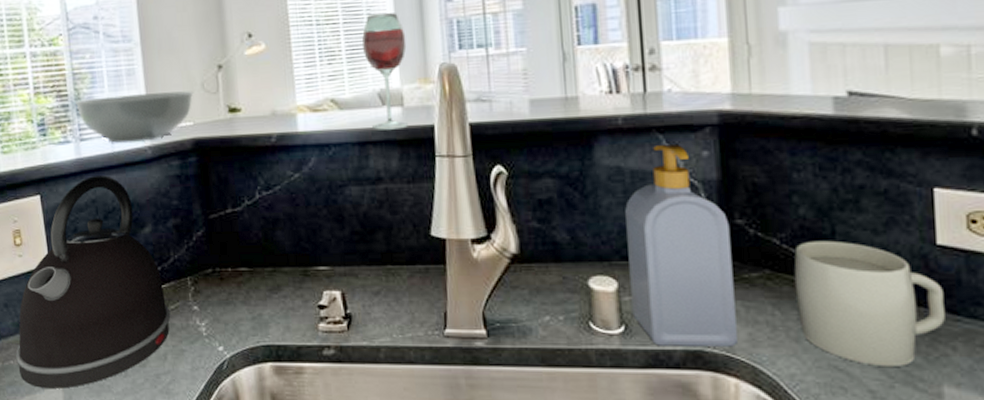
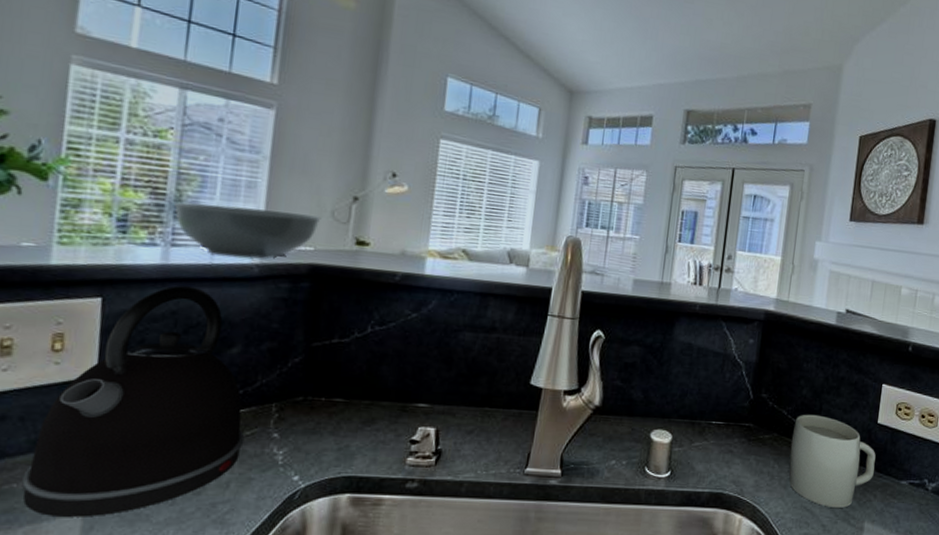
wineglass: present [362,12,408,130] -> none [496,181,543,287]
soap bottle: present [625,145,739,347] -> none [678,330,758,491]

